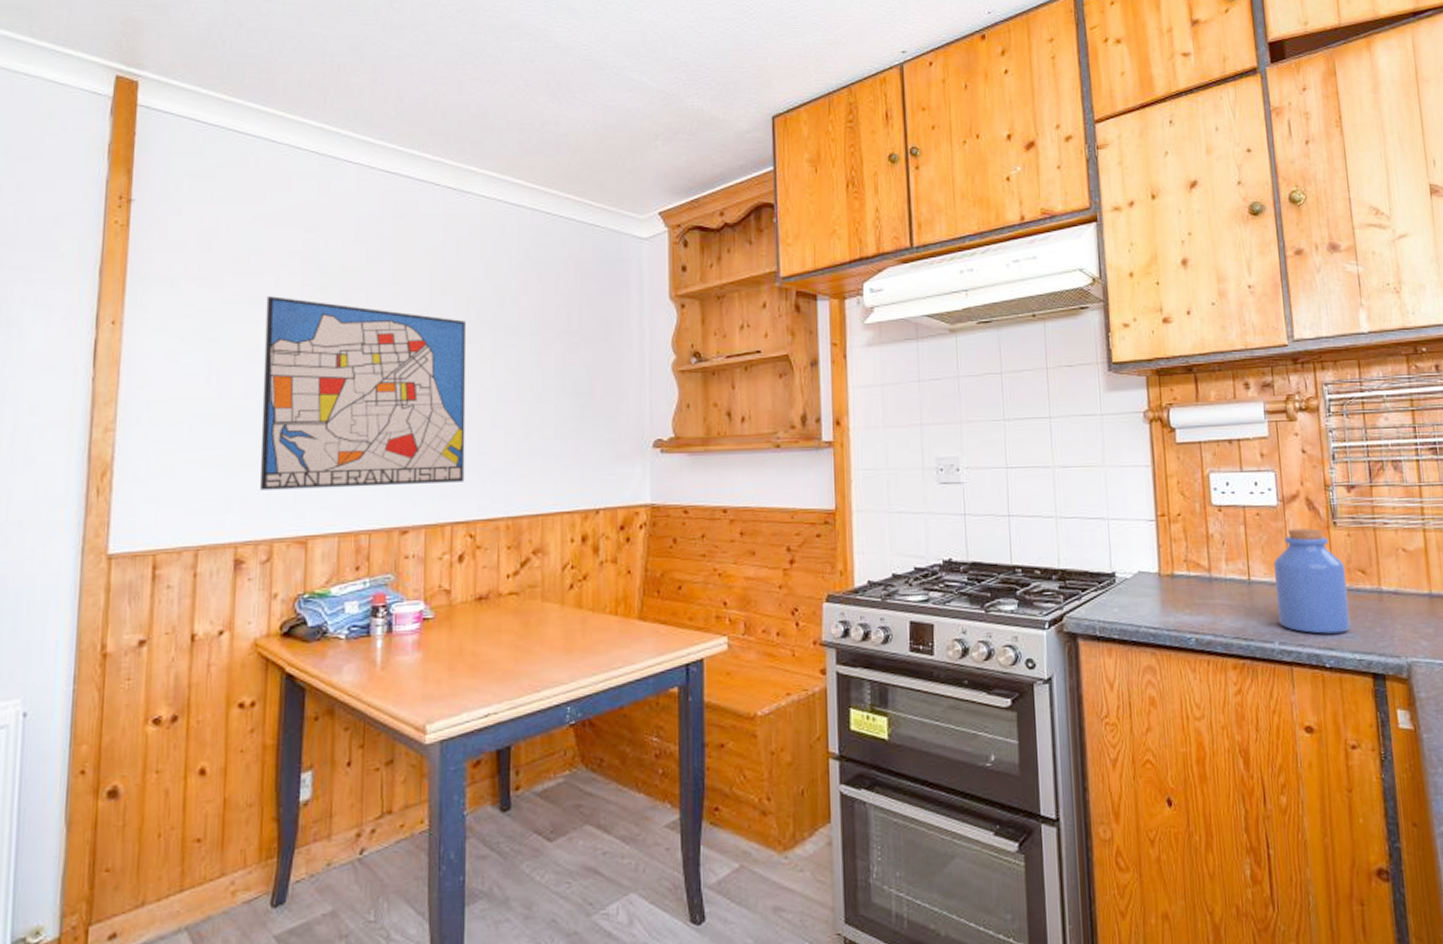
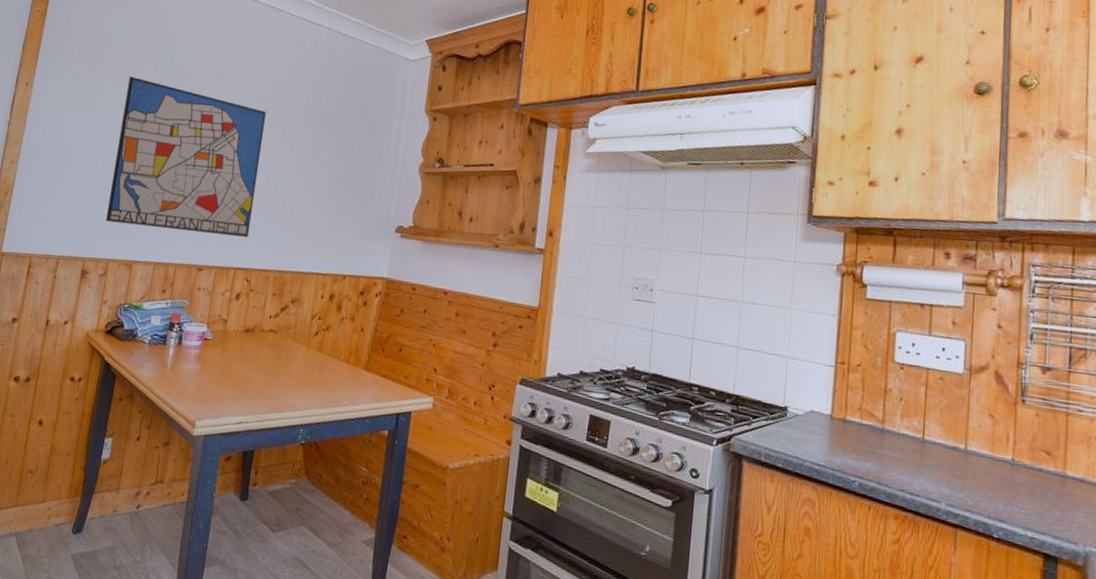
jar: present [1273,528,1351,634] -> none [949,398,1029,508]

